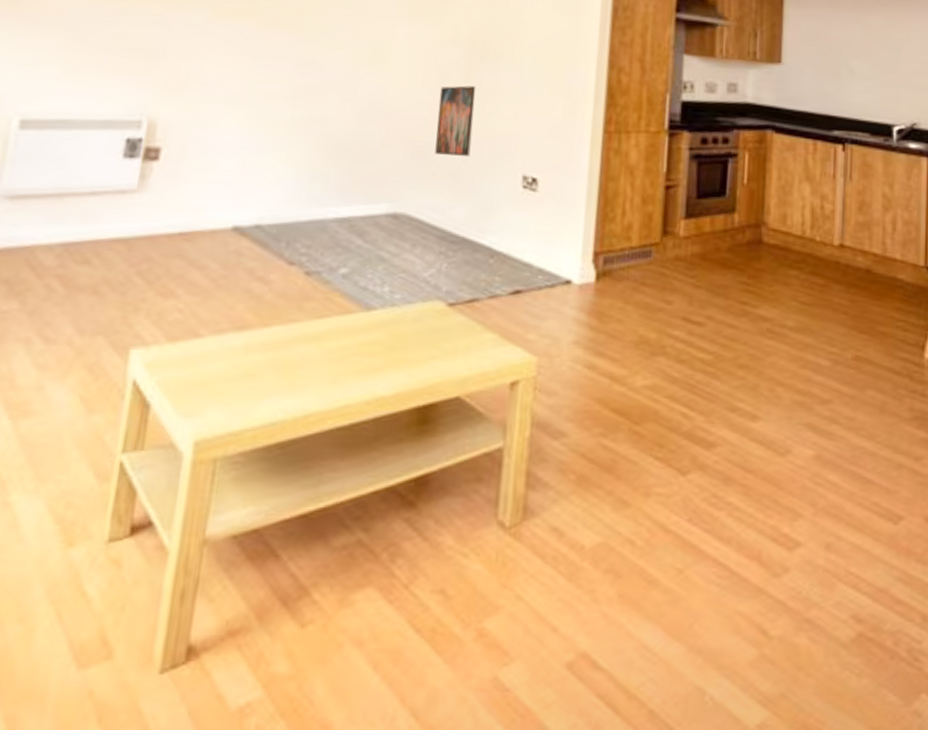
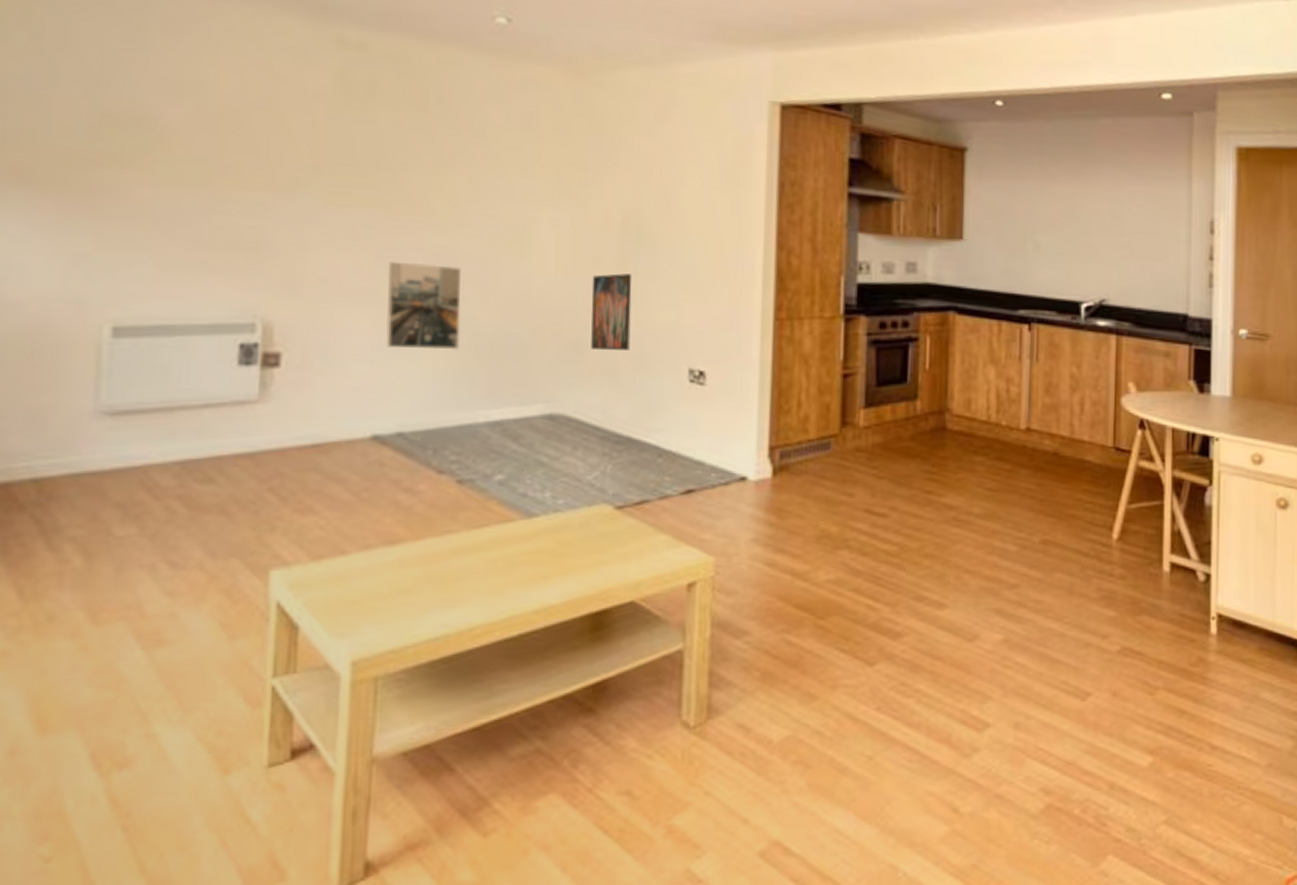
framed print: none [253,68,325,151] -> present [386,261,461,351]

